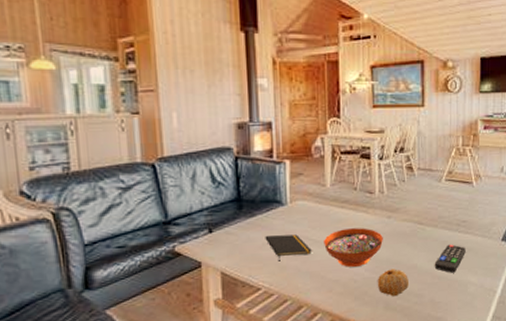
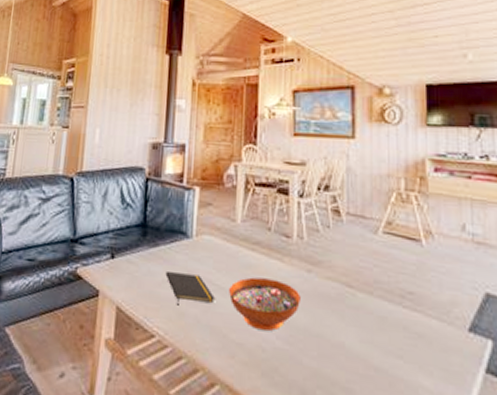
fruit: present [377,269,408,297] -> none [291,342,333,384]
remote control: present [435,244,466,273] -> none [370,322,414,367]

